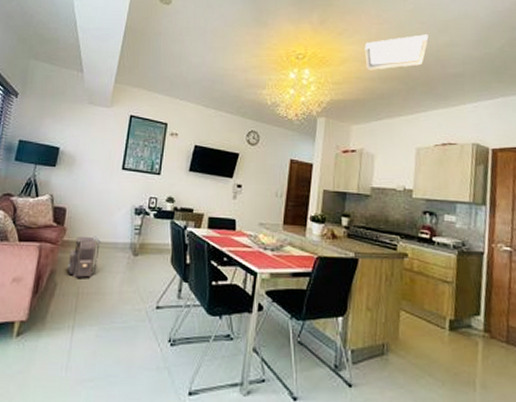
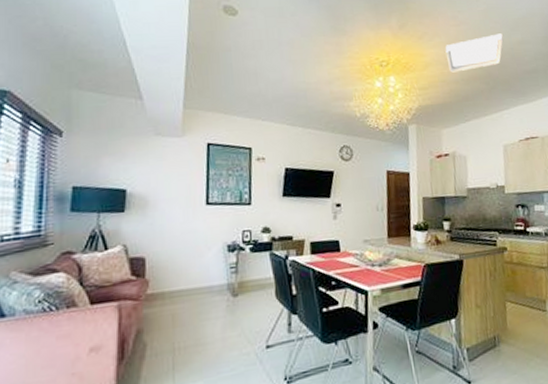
backpack: present [67,236,101,278] -> none [156,283,193,333]

